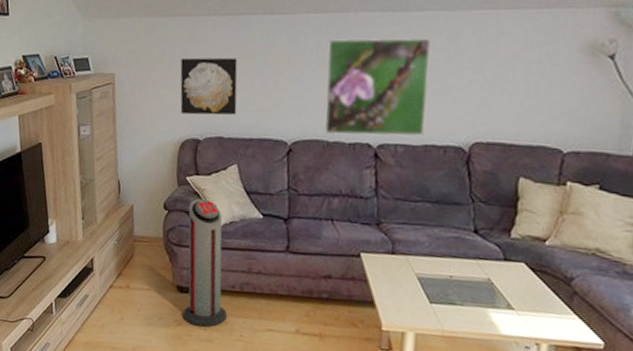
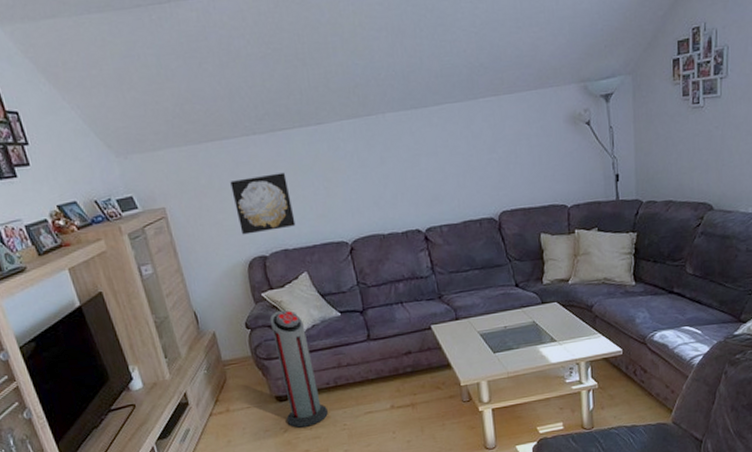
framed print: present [324,37,432,136] -> none [365,128,461,227]

